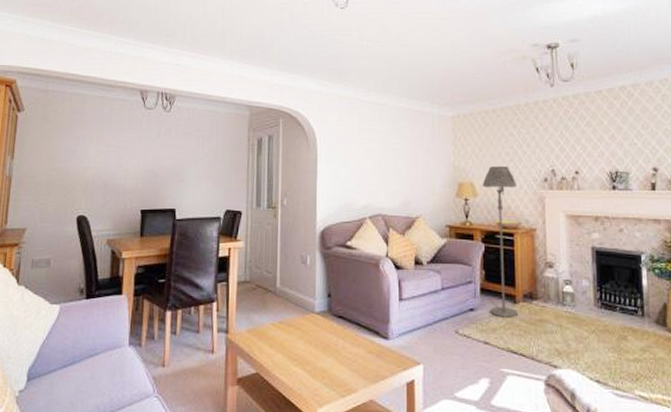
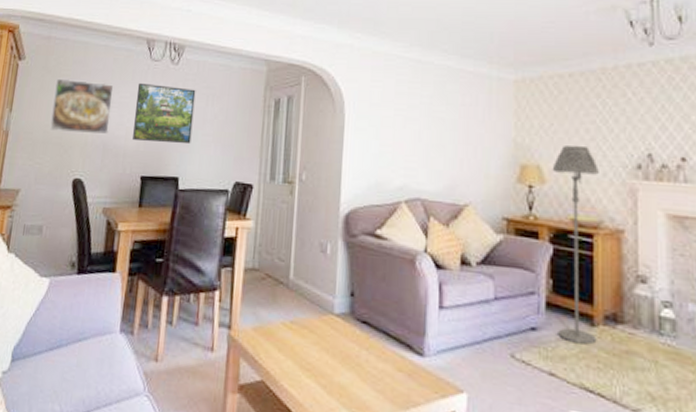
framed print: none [52,127,111,175] -> present [50,78,114,134]
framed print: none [132,128,188,180] -> present [133,82,196,145]

